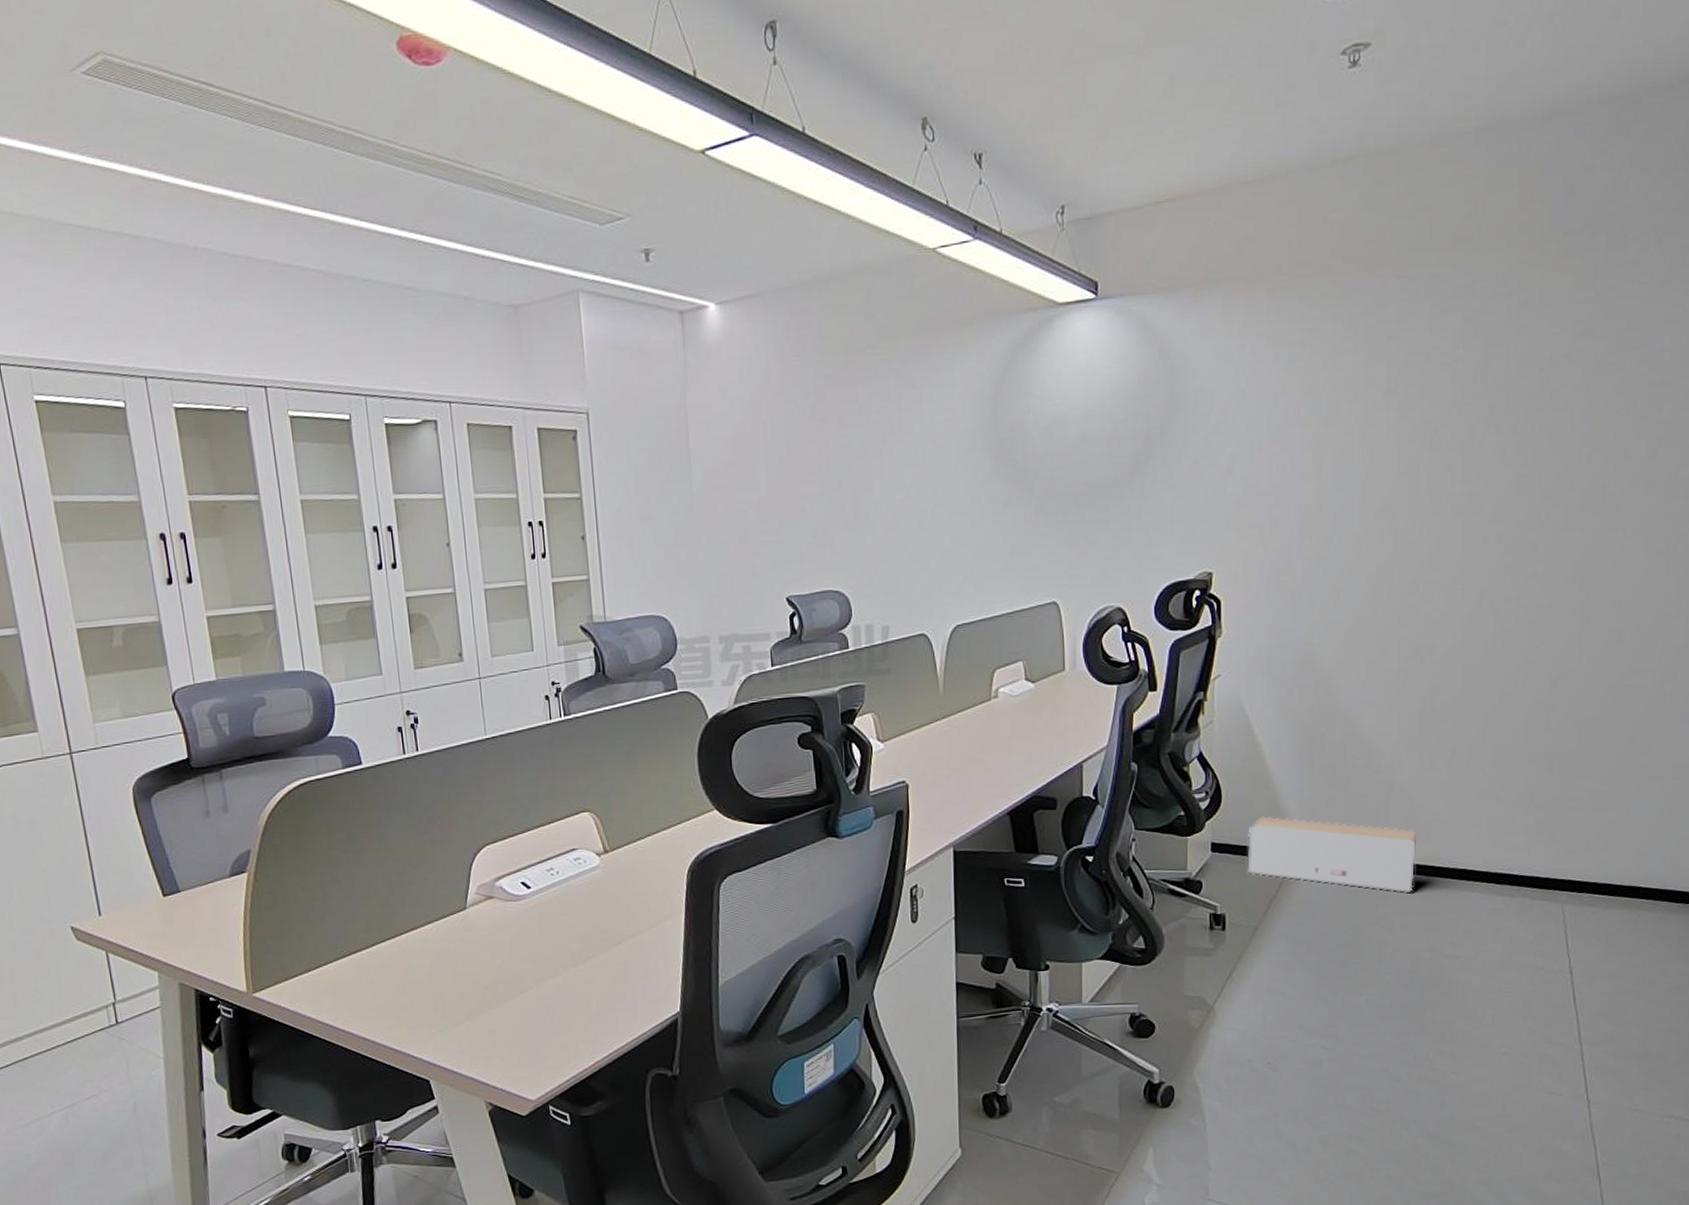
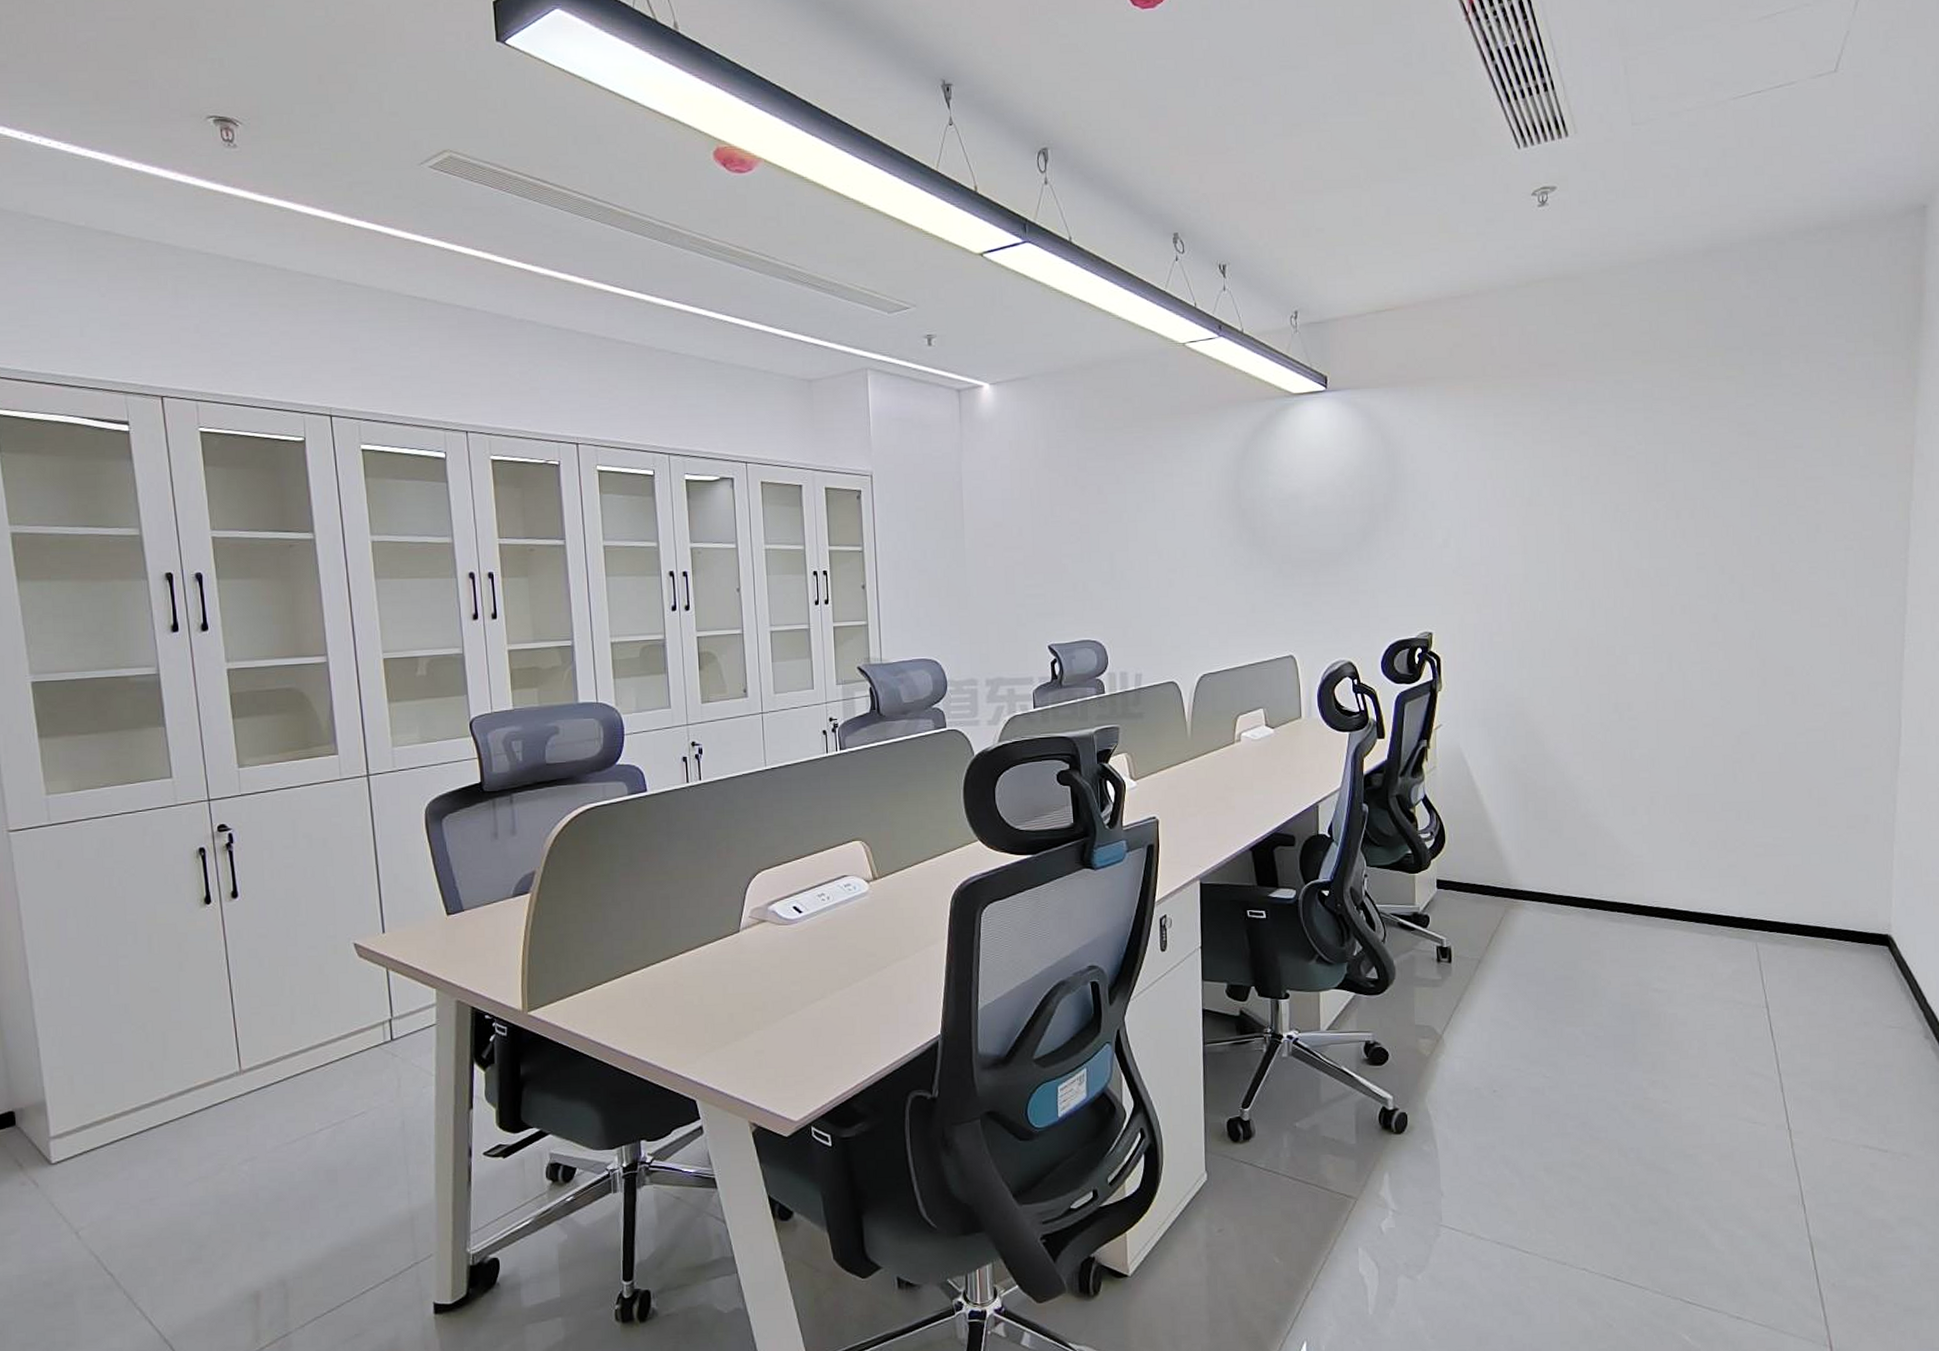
speaker: present [1247,816,1416,893] -> none [1470,856,1622,930]

